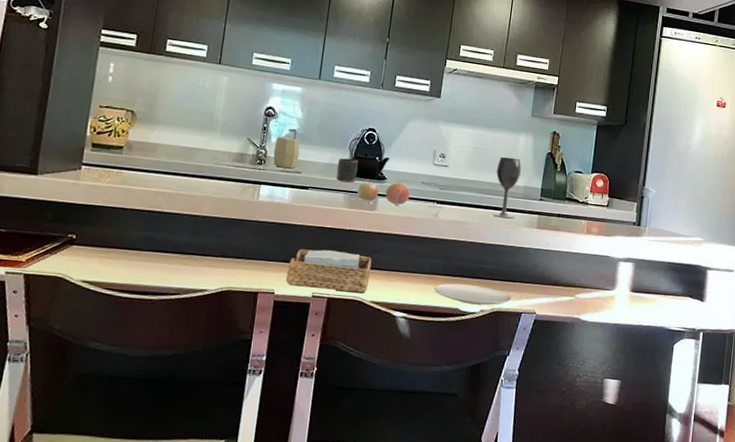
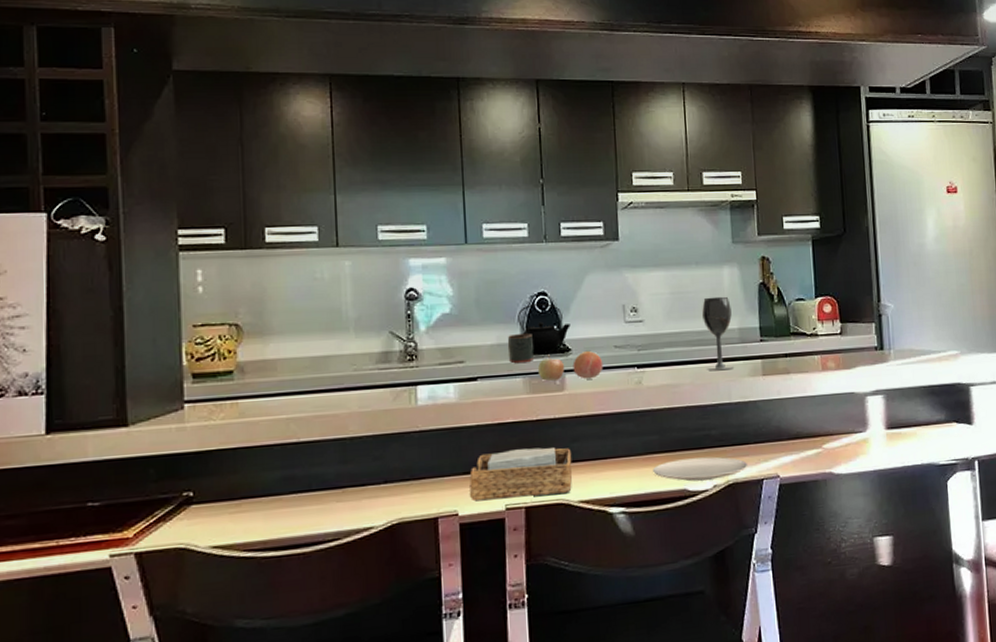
soap dispenser: present [273,128,300,169] -> none [425,309,458,361]

